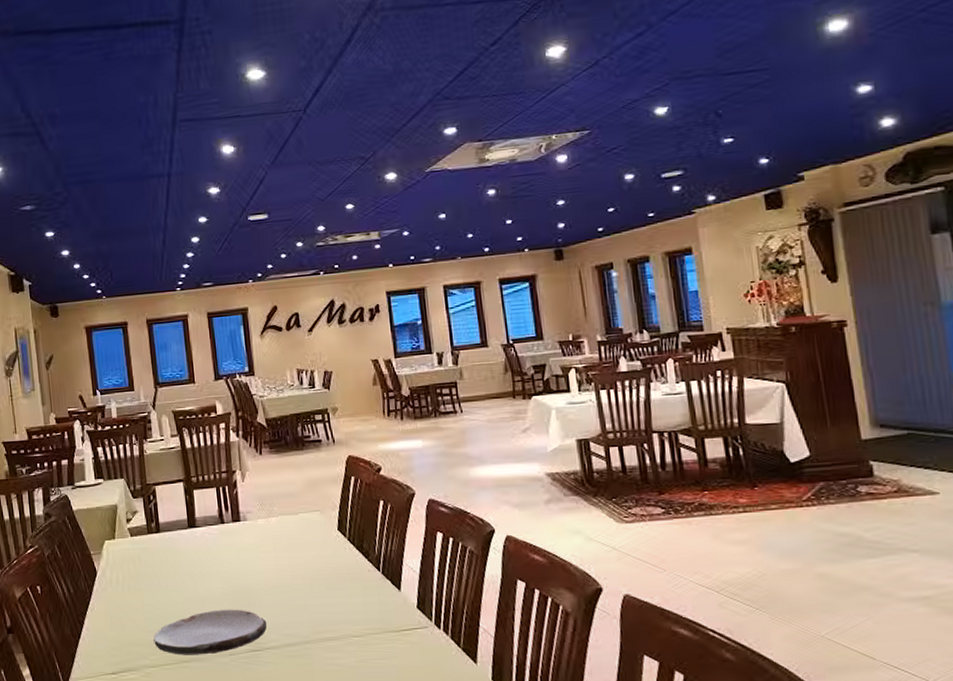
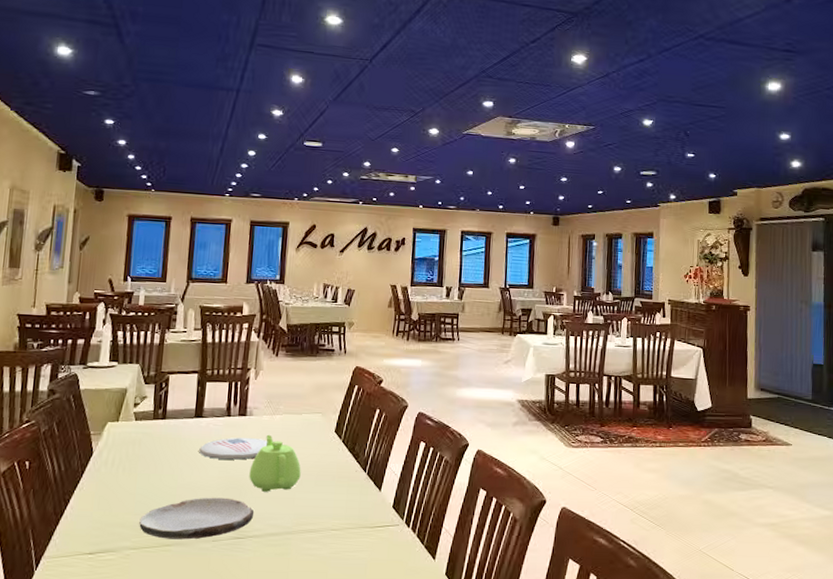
plate: none [199,544,268,570] -> present [199,437,268,460]
teapot: none [254,539,309,600] -> present [249,434,301,492]

